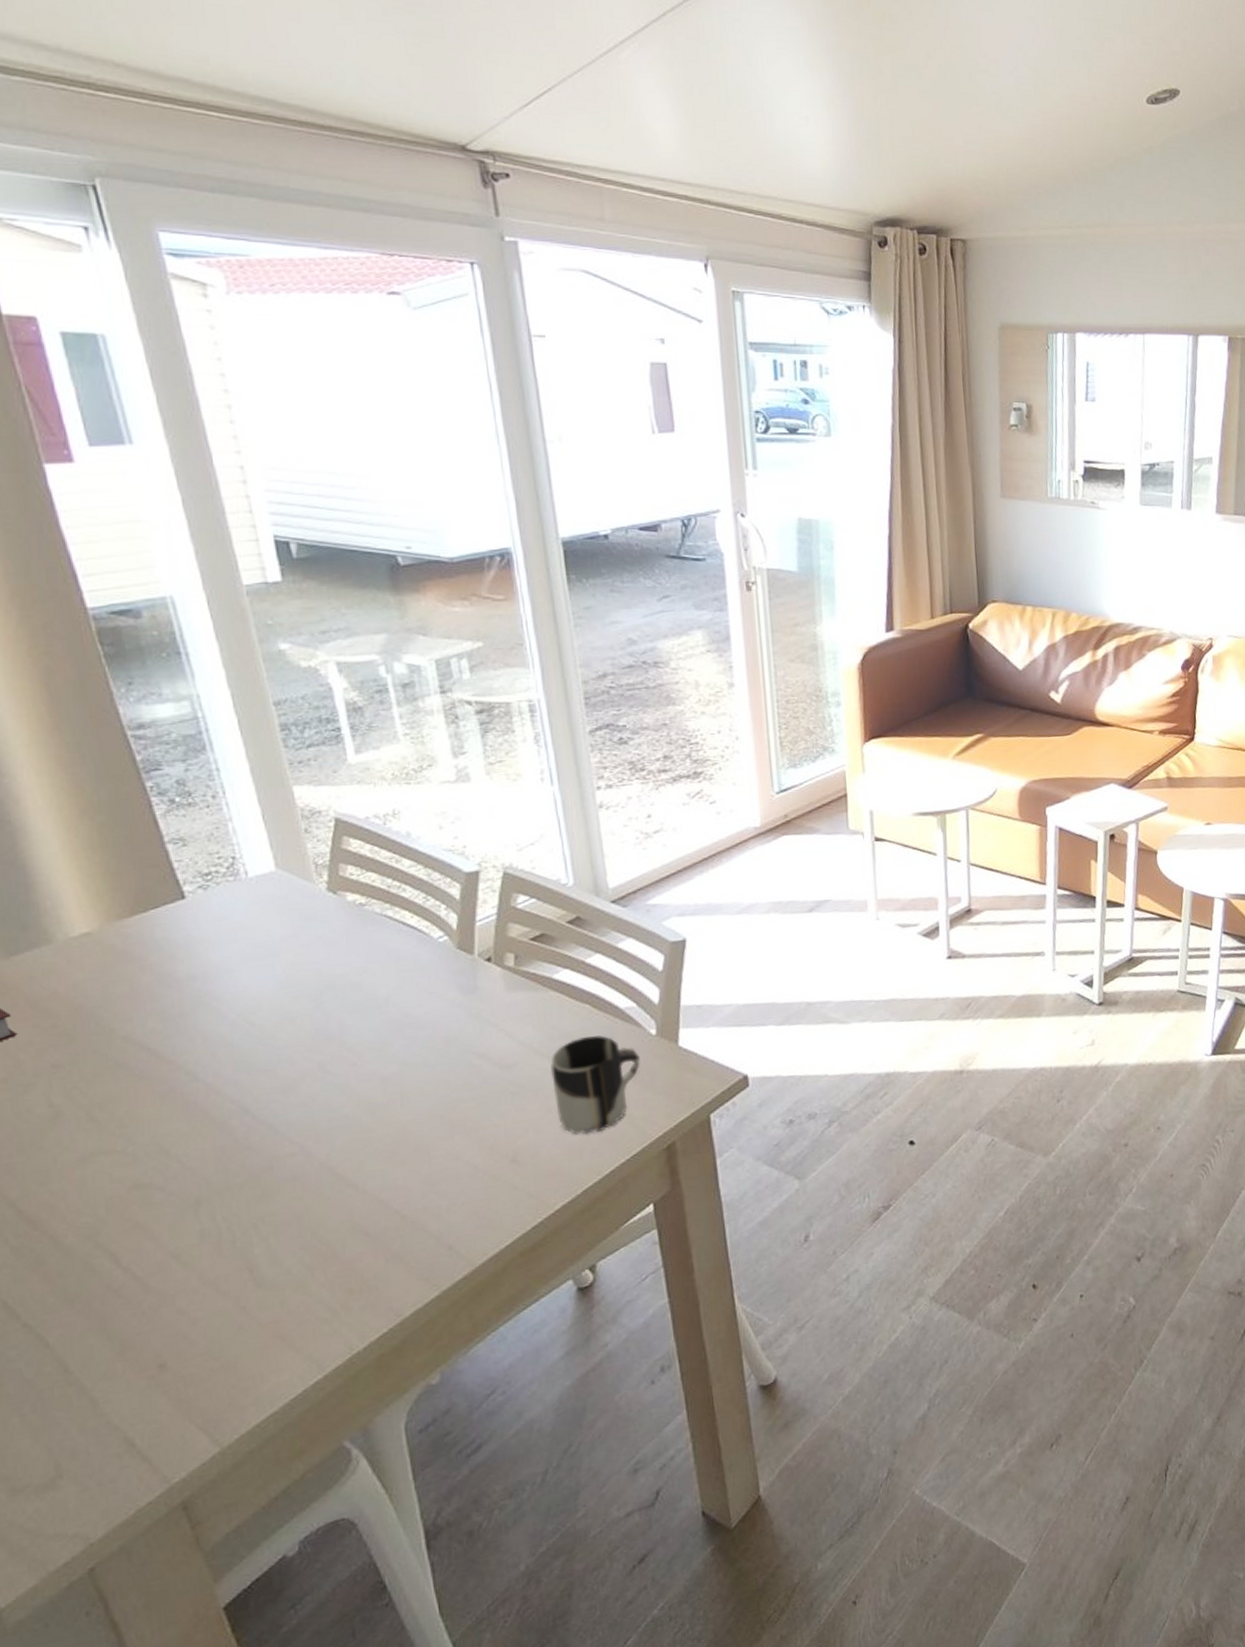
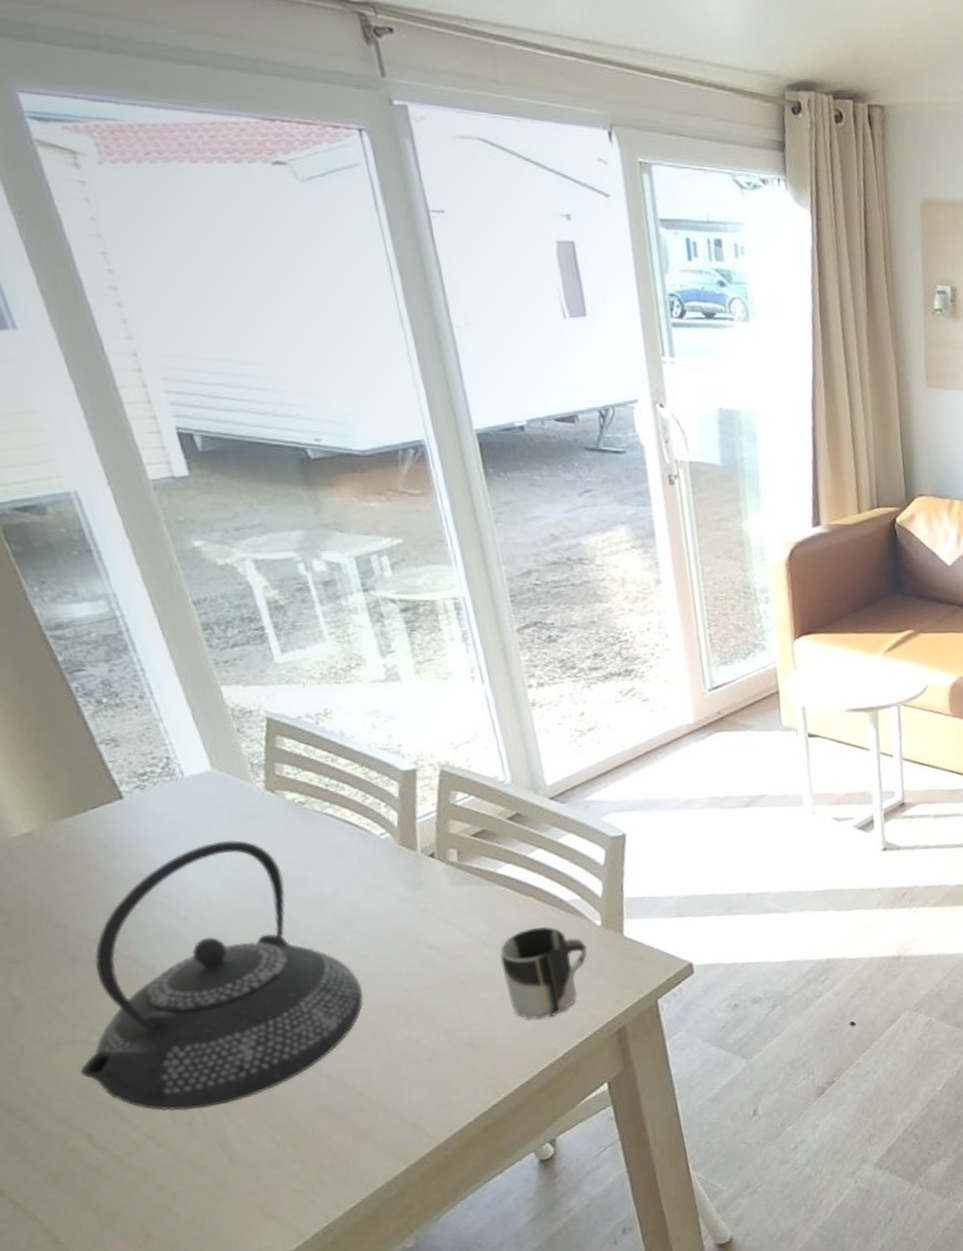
teapot: none [112,941,409,1229] -> present [80,839,364,1111]

